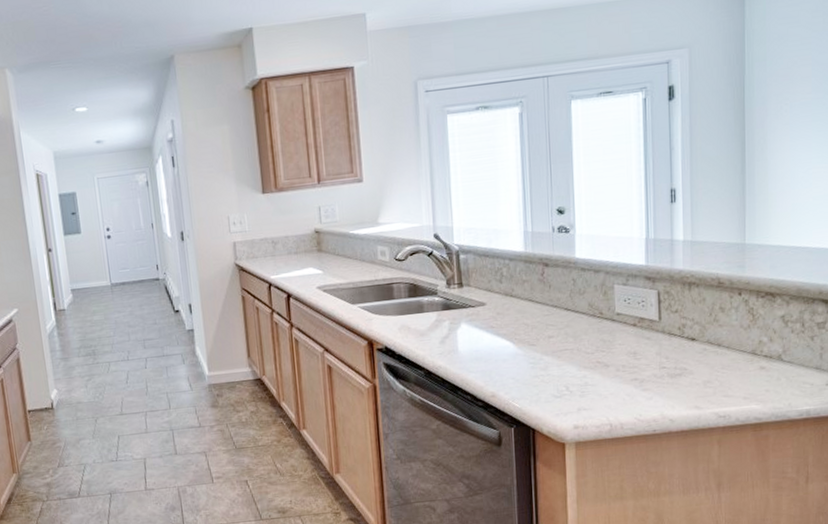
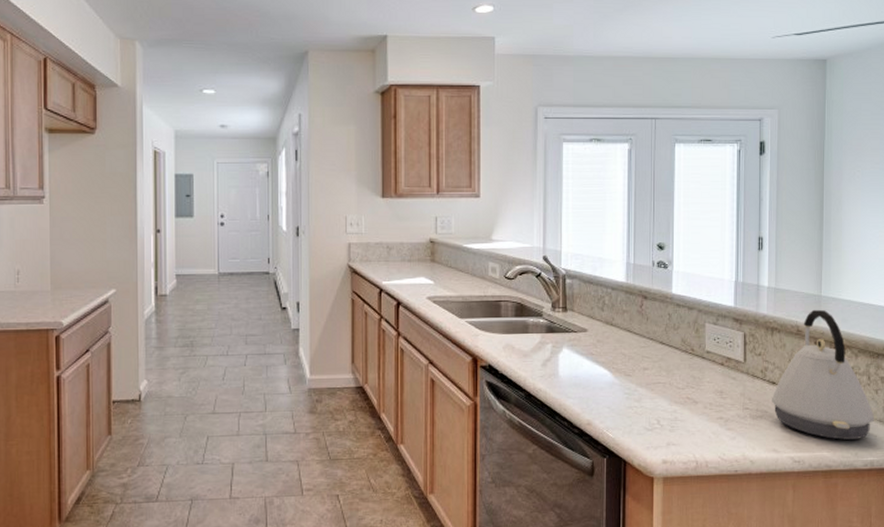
kettle: none [690,258,809,391] -> present [771,309,874,440]

